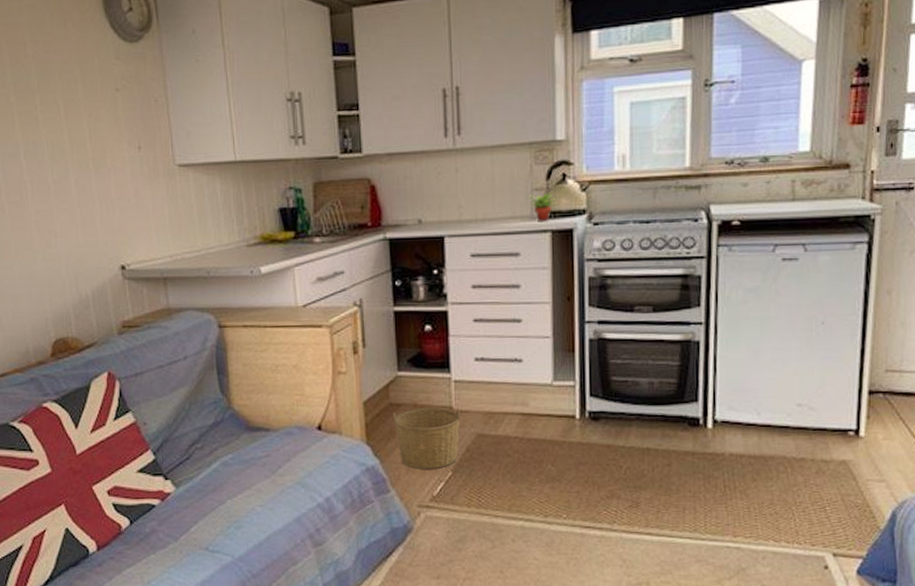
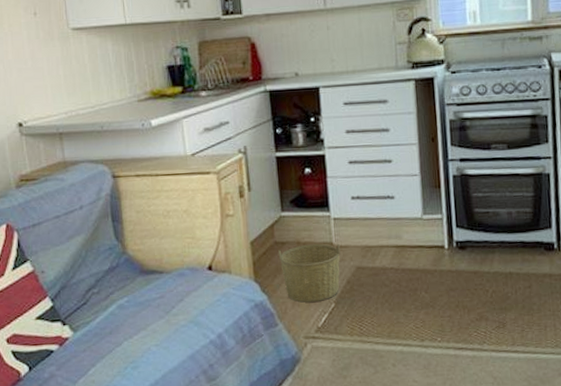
succulent plant: present [528,190,557,221] -> none [392,43,419,71]

